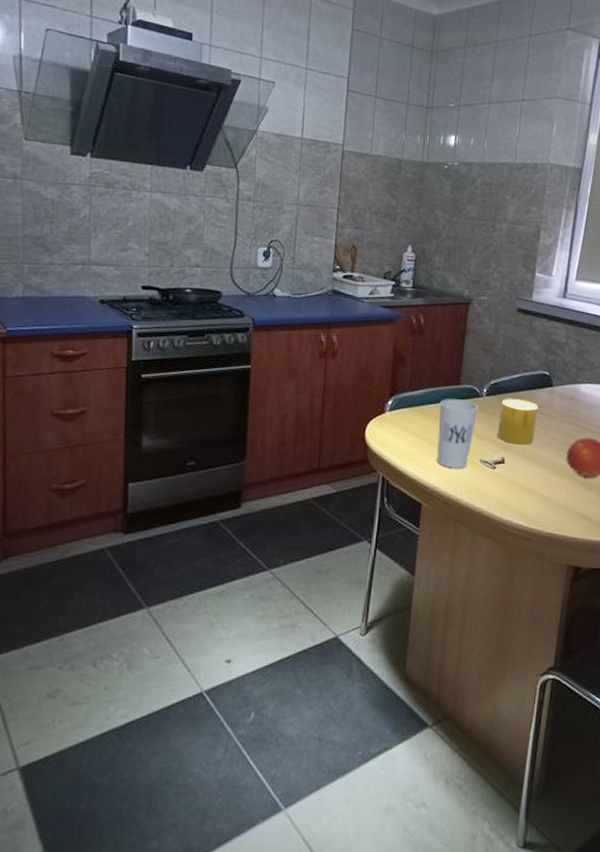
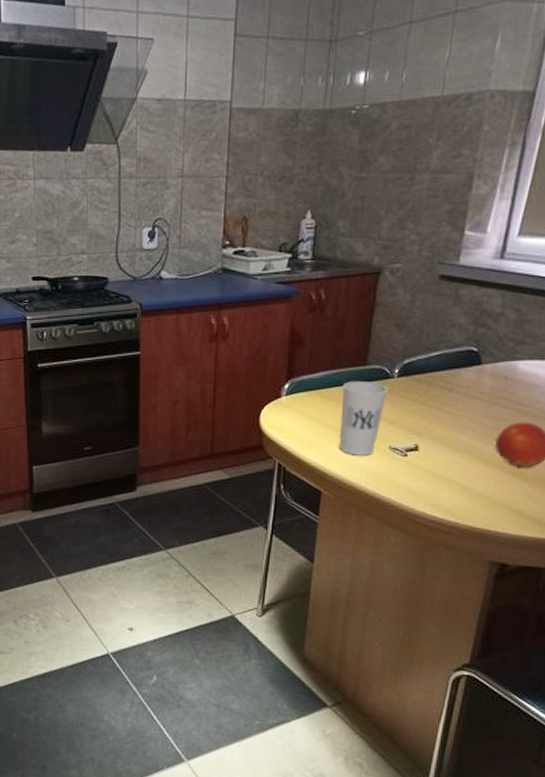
cup: present [497,398,539,445] -> none [410,379,463,431]

